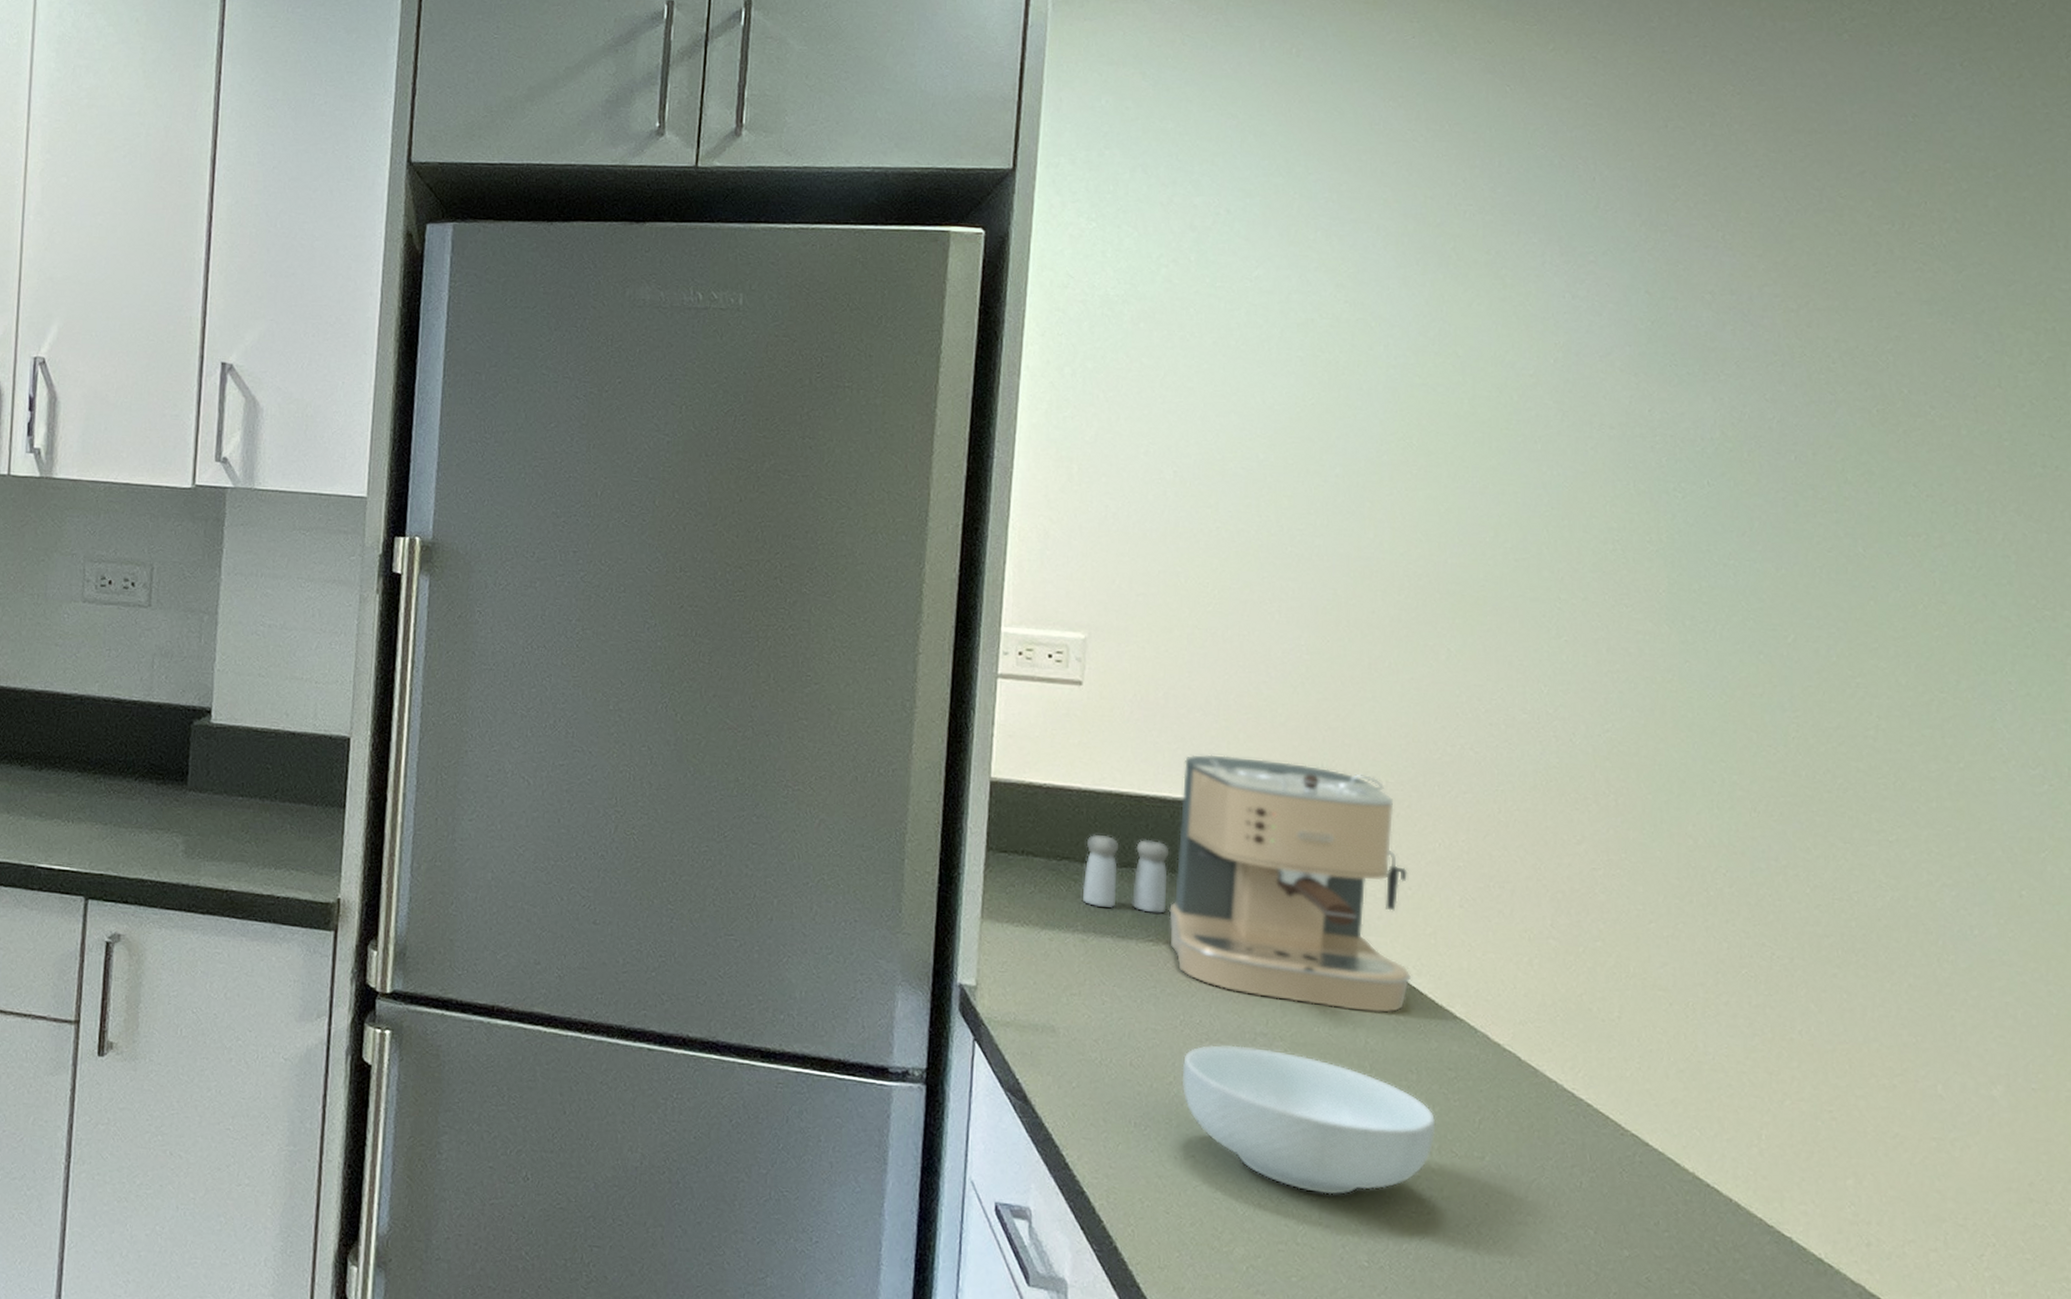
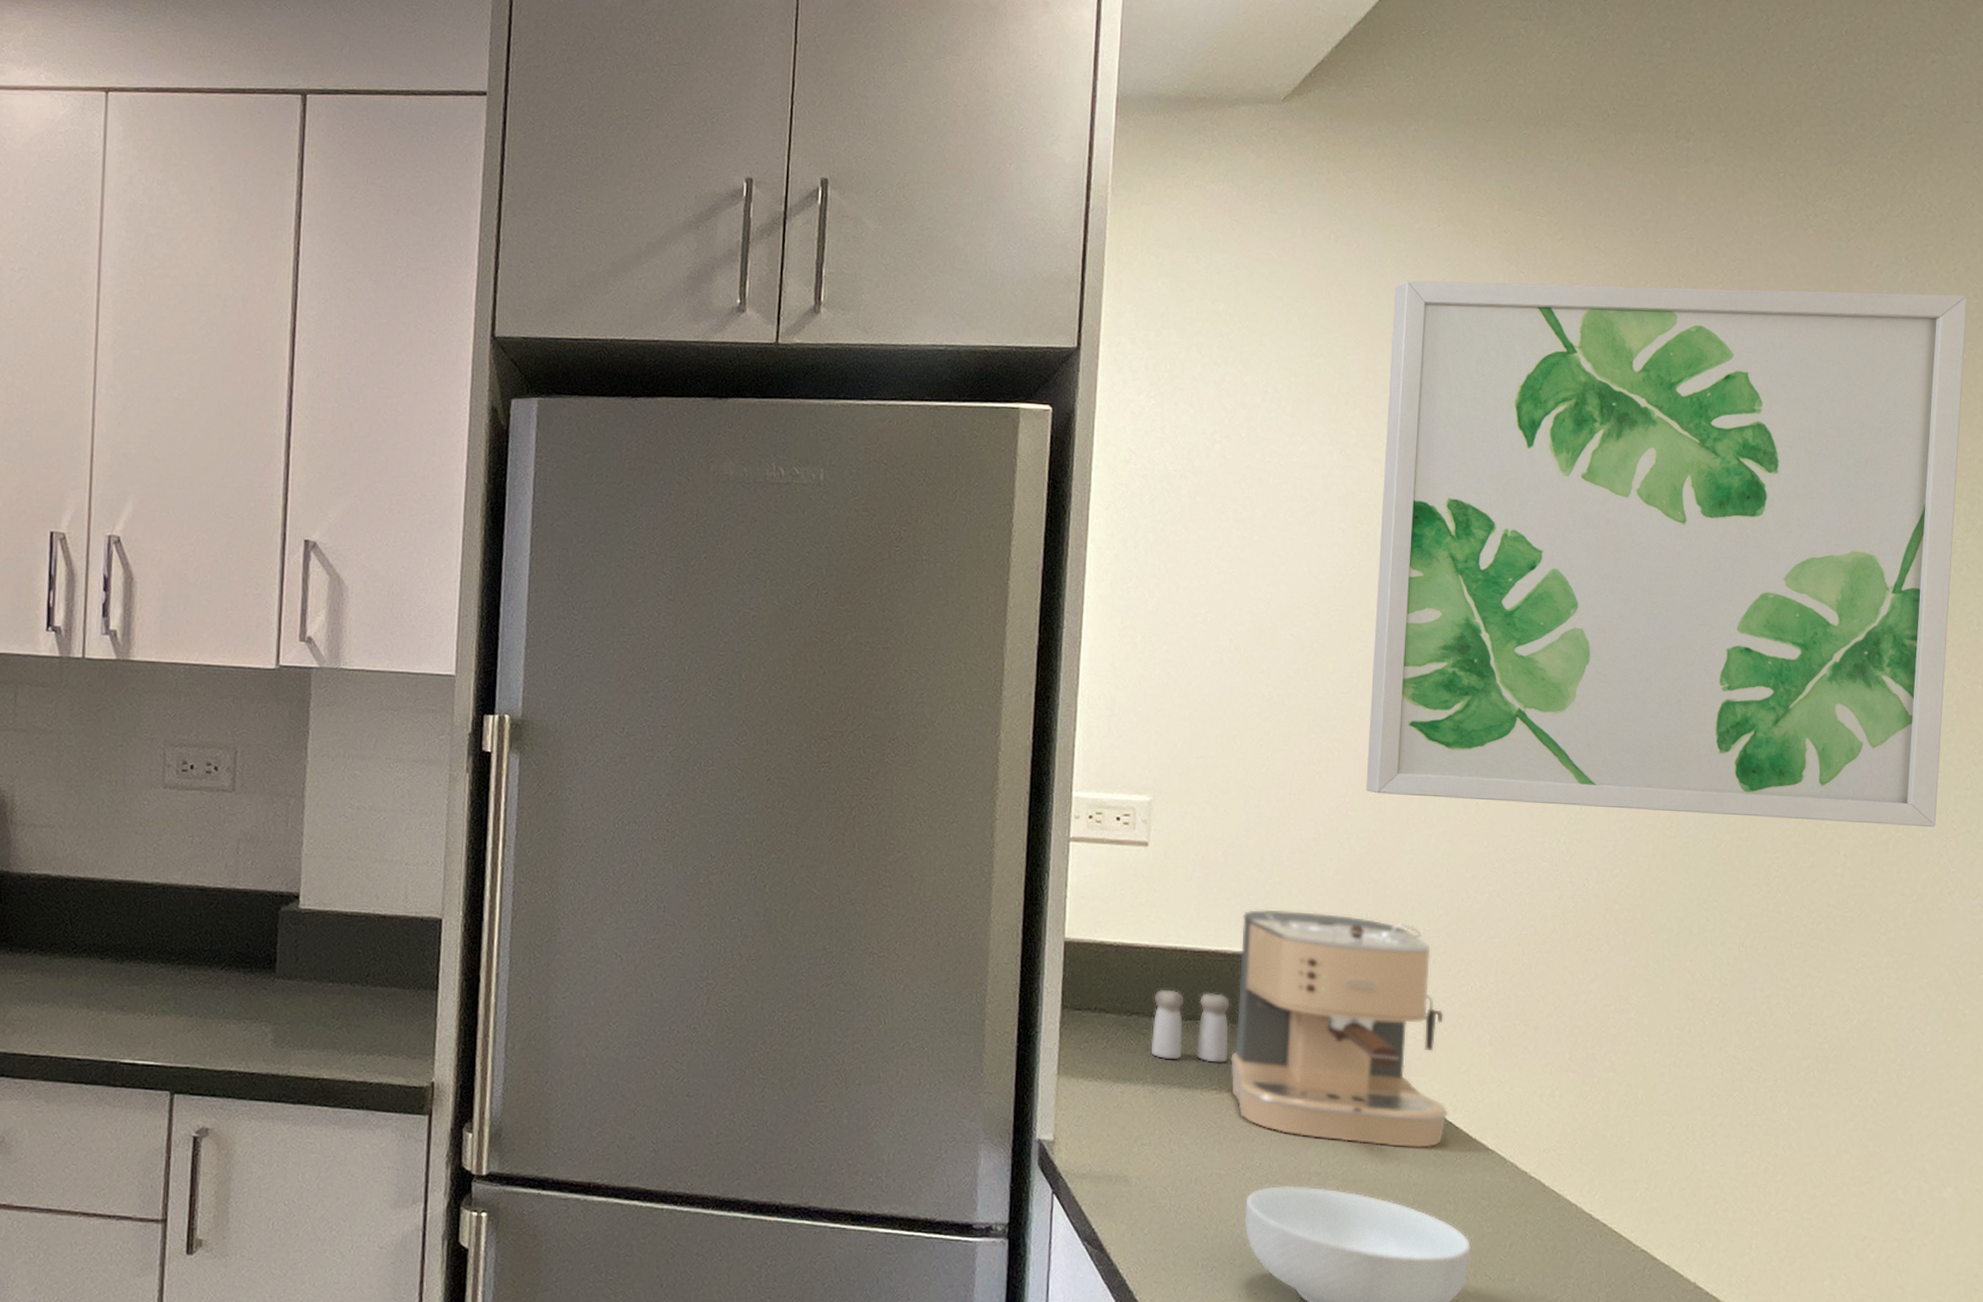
wall art: none [1323,95,2035,689] -> present [1366,280,1968,828]

